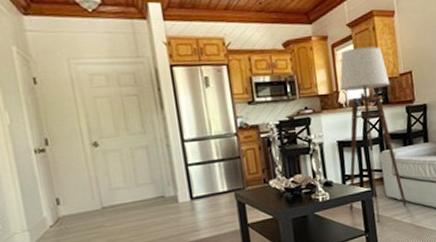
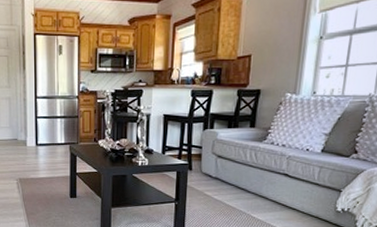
floor lamp: present [339,46,407,223] -> none [165,28,226,194]

